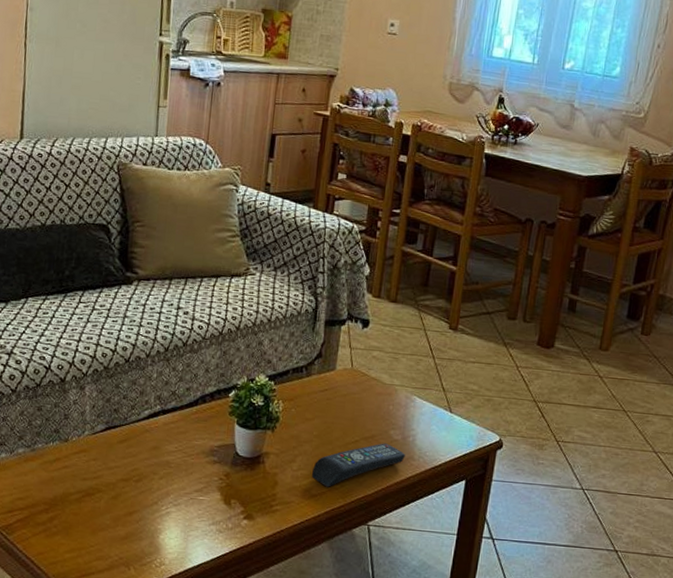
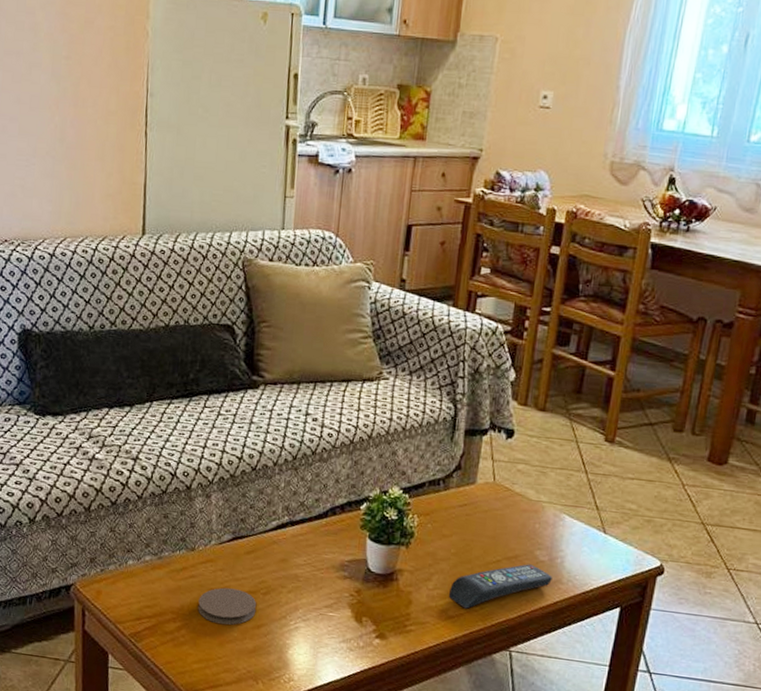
coaster: none [70,476,129,514] -> present [198,587,257,625]

